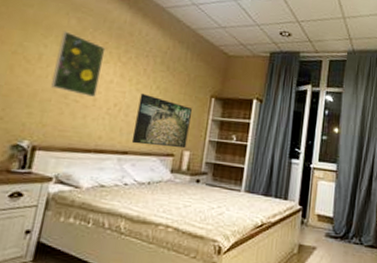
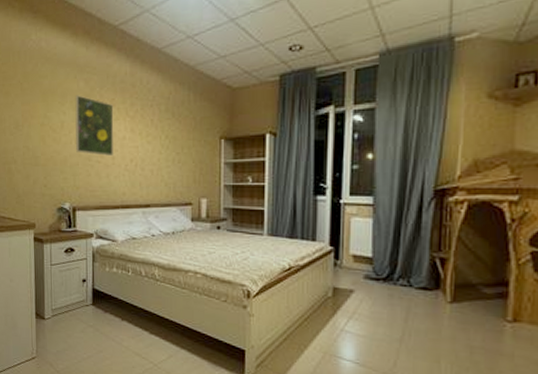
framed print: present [131,93,192,149] -> none [151,144,203,196]

